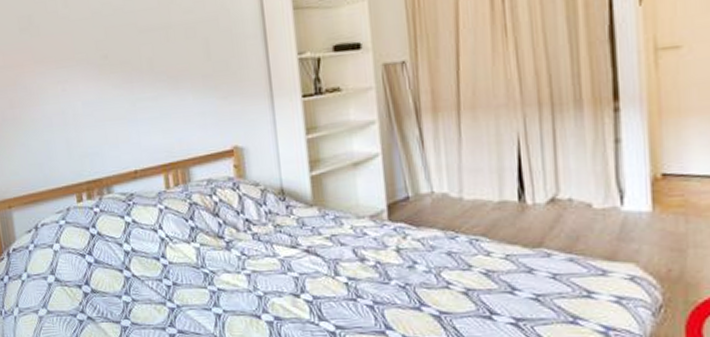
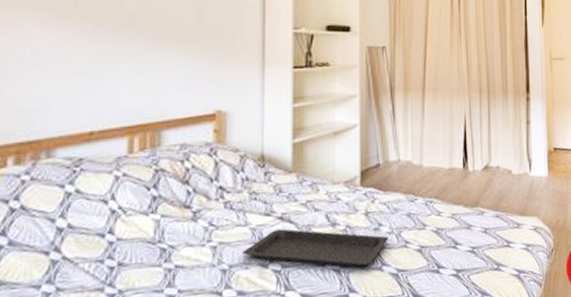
serving tray: none [275,261,426,305] -> present [243,229,389,268]

